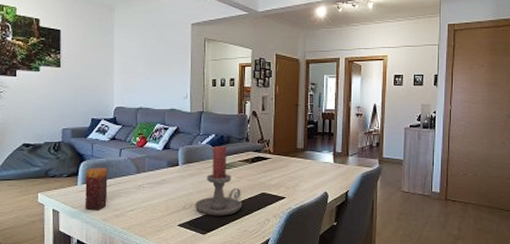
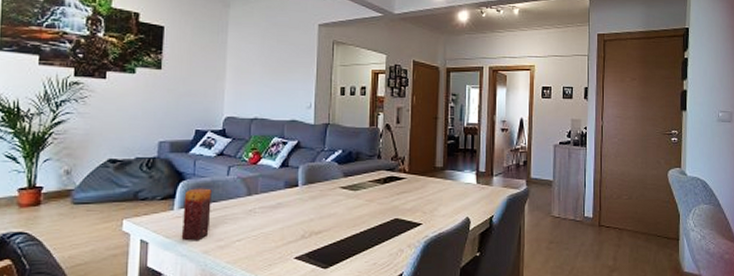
candle holder: present [195,145,243,216] -> none [316,163,372,247]

